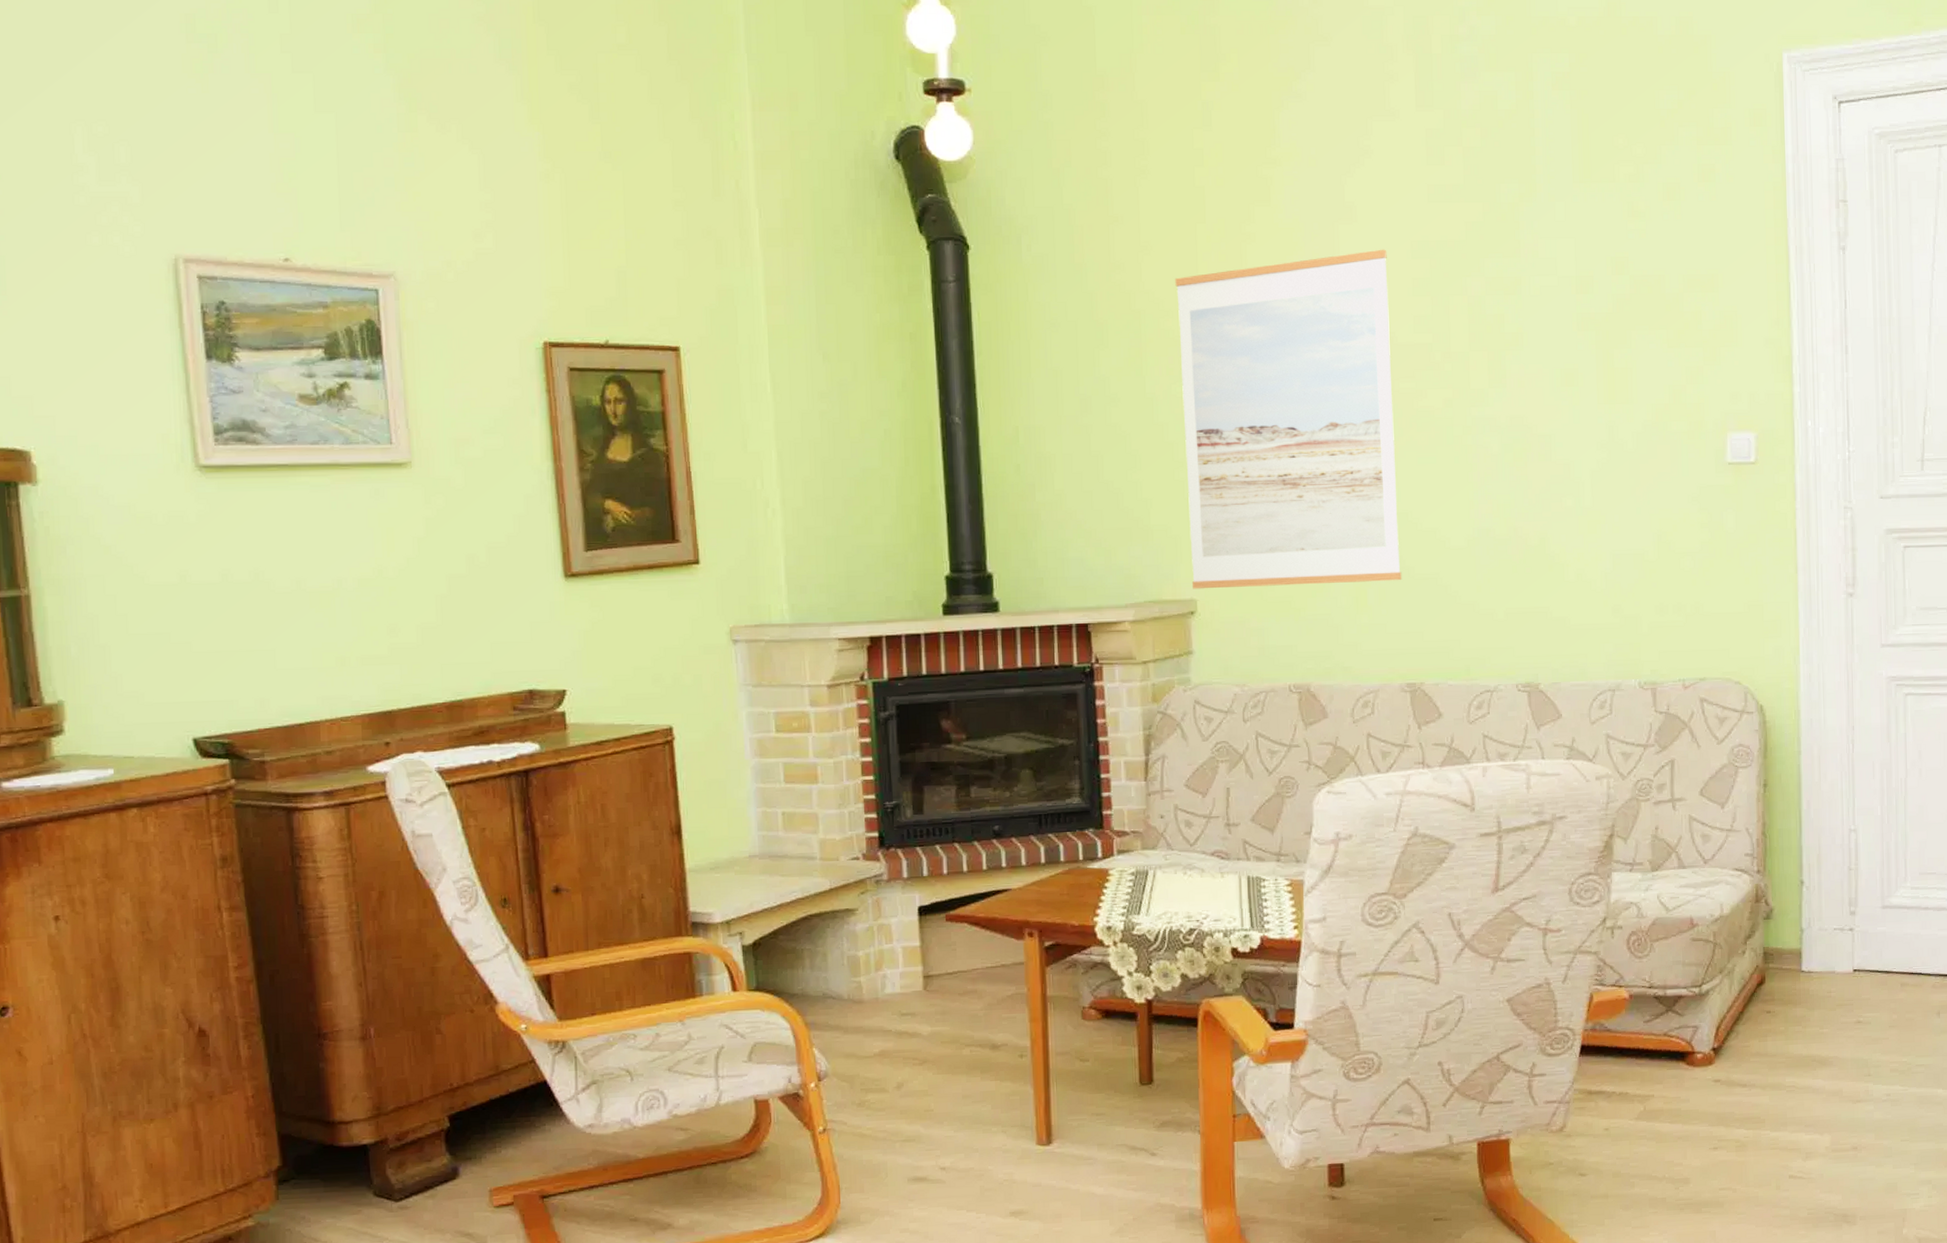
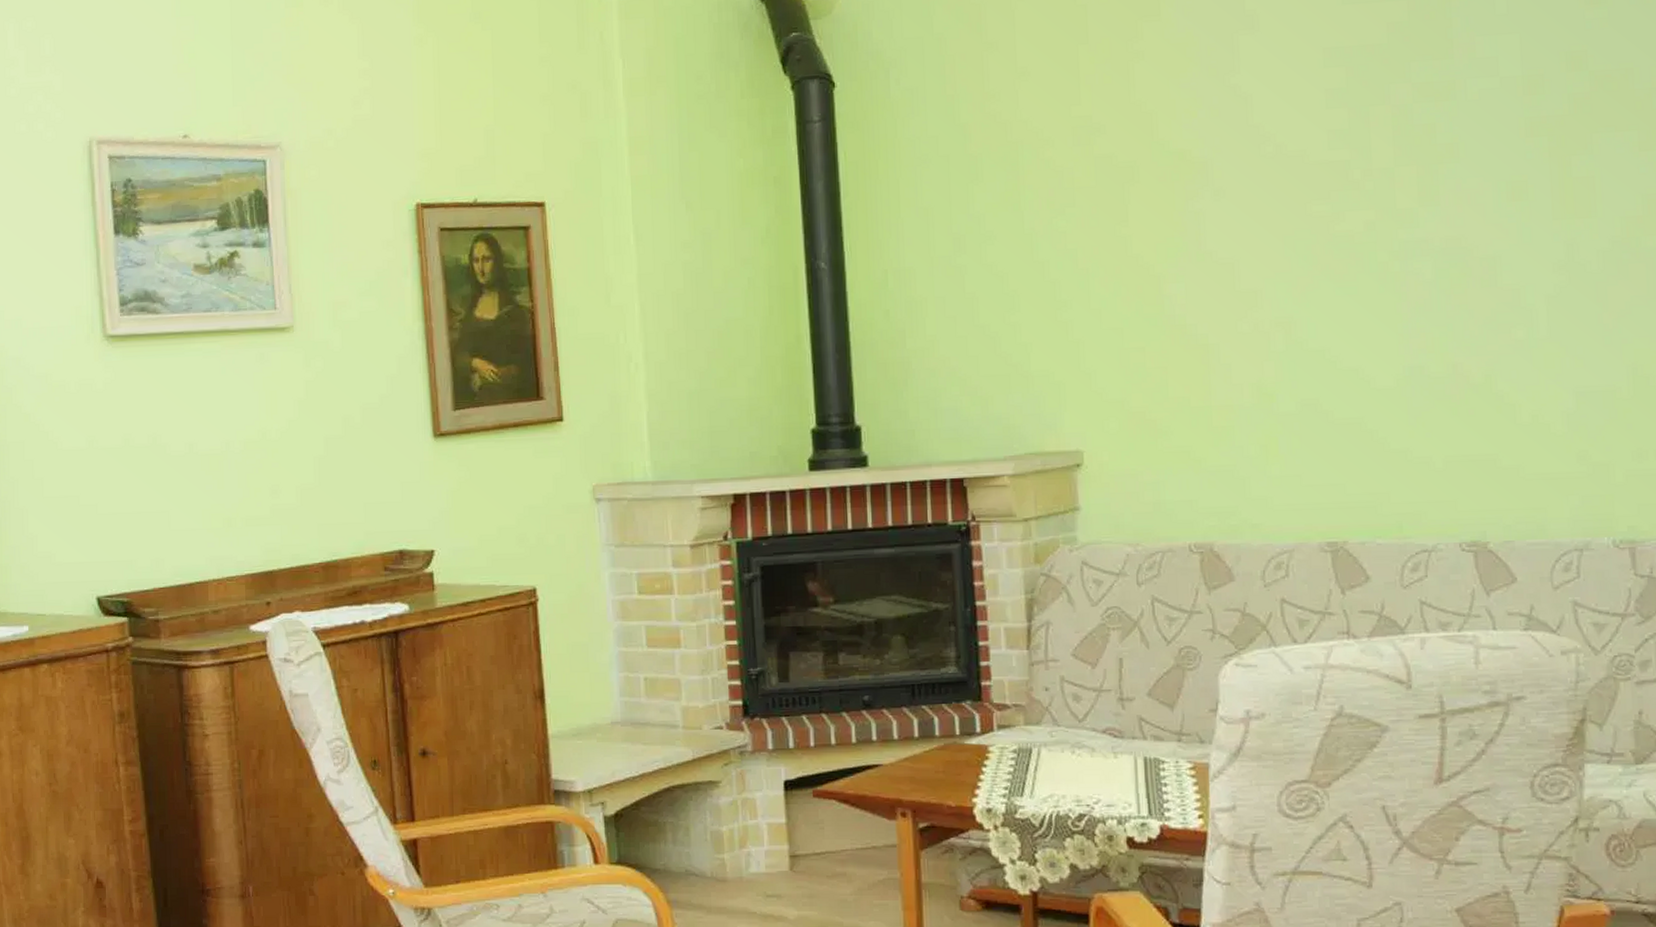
wall art: present [1175,249,1402,589] -> none [1055,59,1319,440]

